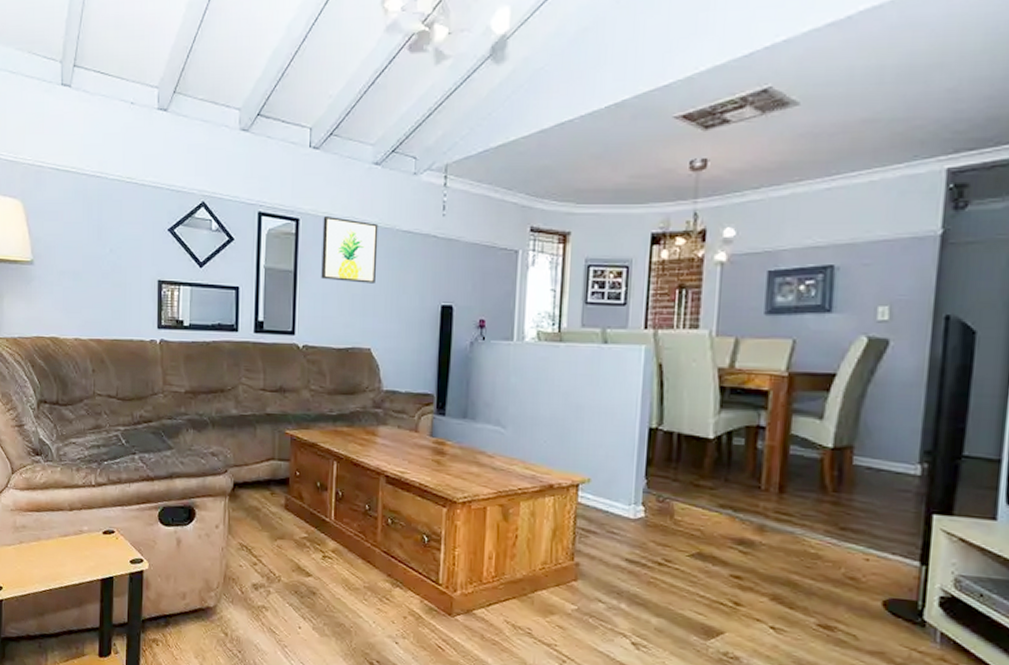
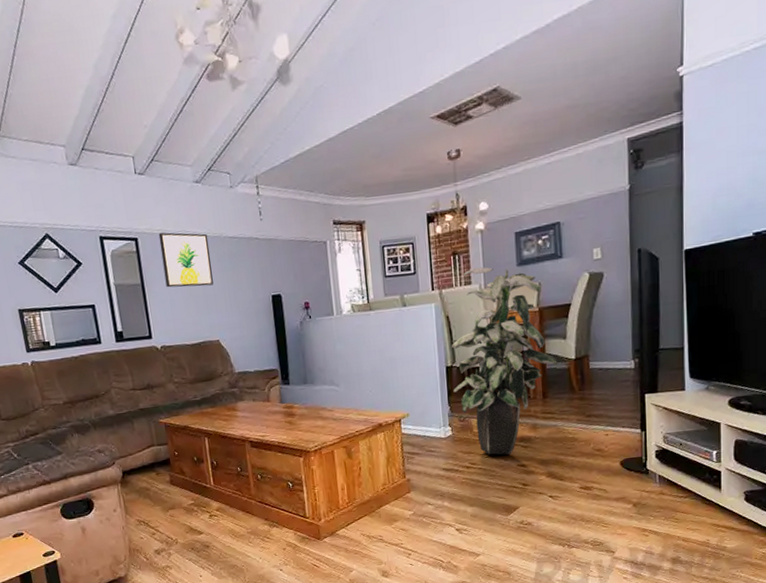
indoor plant: none [654,308,808,559] -> present [451,267,559,455]

